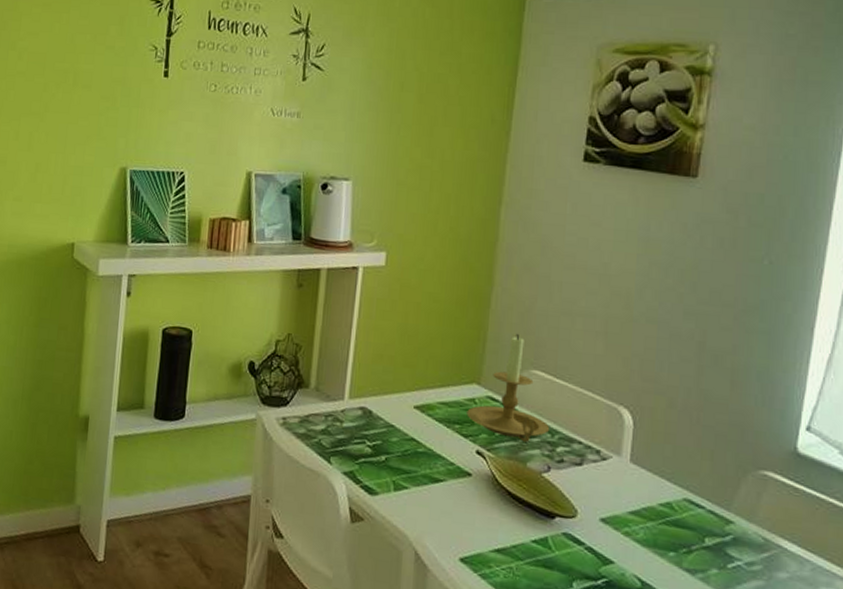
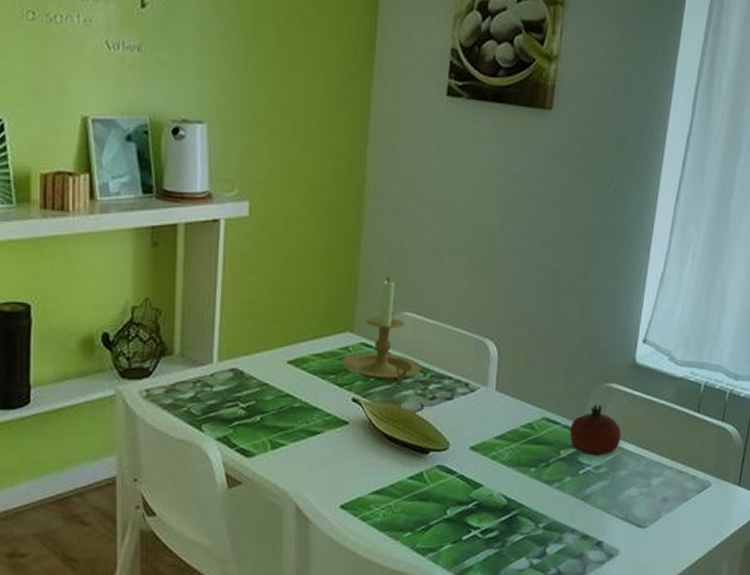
fruit: none [716,492,780,552] -> present [570,404,622,456]

